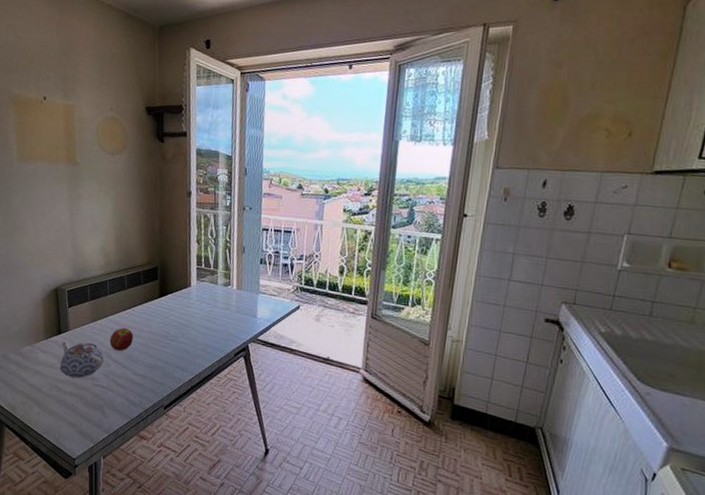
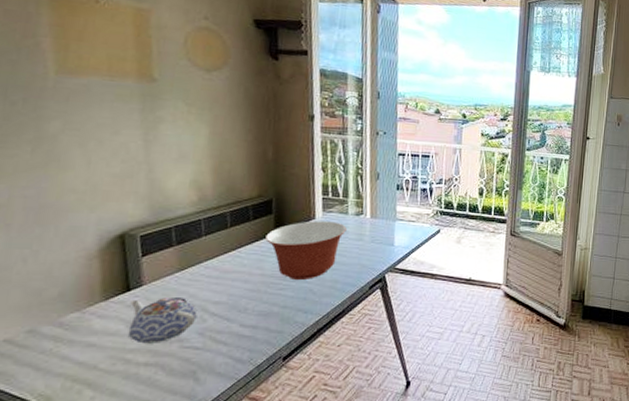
fruit: present [109,327,133,351] -> none [205,273,240,302]
mixing bowl: none [152,288,216,341] -> present [265,221,347,281]

